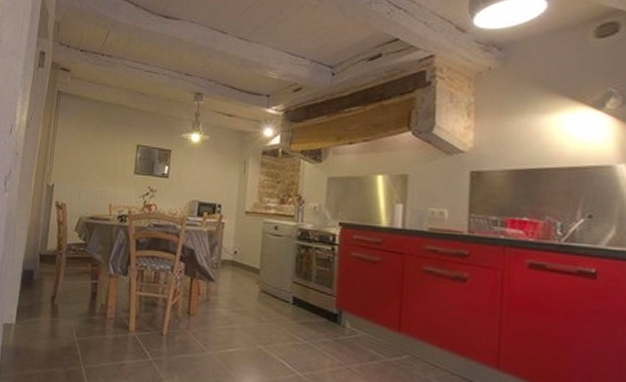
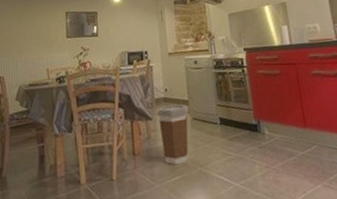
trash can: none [220,269,259,337] -> present [156,104,189,165]

